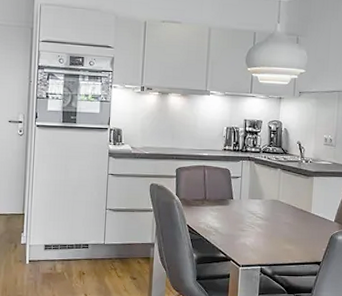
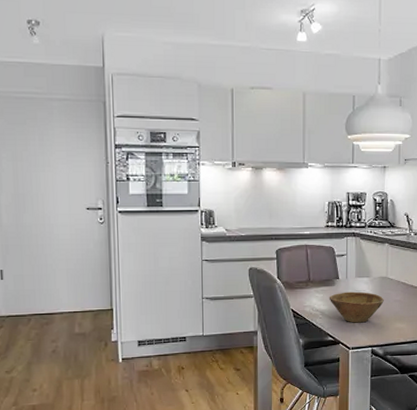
bowl: none [222,211,274,242] -> present [329,291,384,323]

